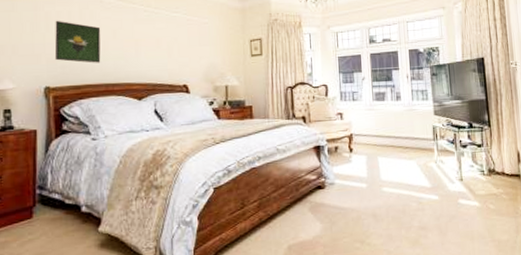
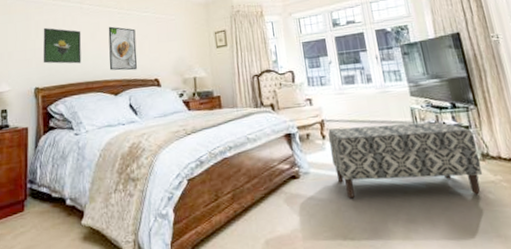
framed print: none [132,25,165,75] -> present [108,26,137,71]
bench: none [355,139,488,208] -> present [328,121,483,199]

